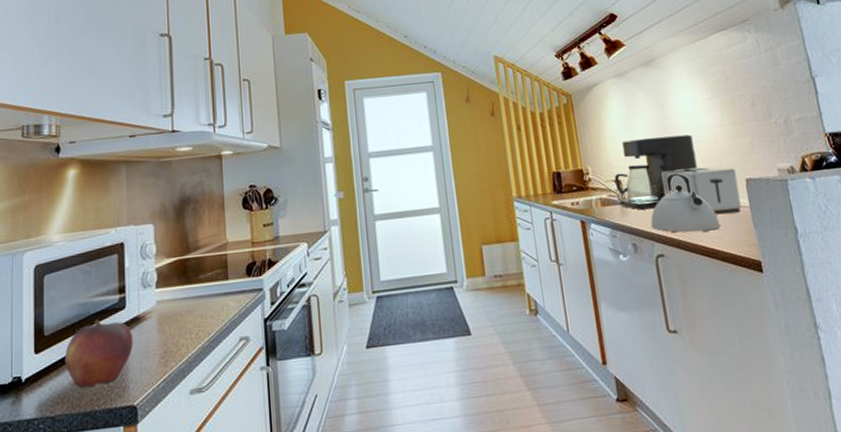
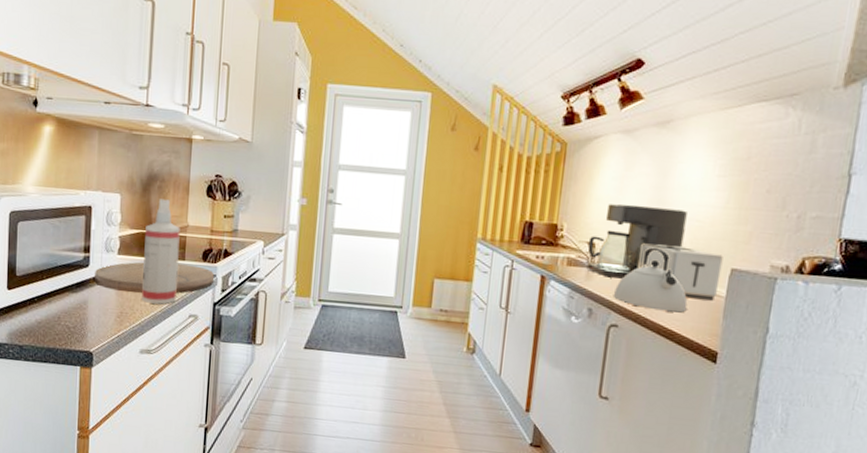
fruit: present [64,319,133,389] -> none [33,271,94,329]
cutting board: none [132,282,261,329] -> present [95,261,214,293]
spray bottle: none [183,220,224,335] -> present [142,199,180,305]

